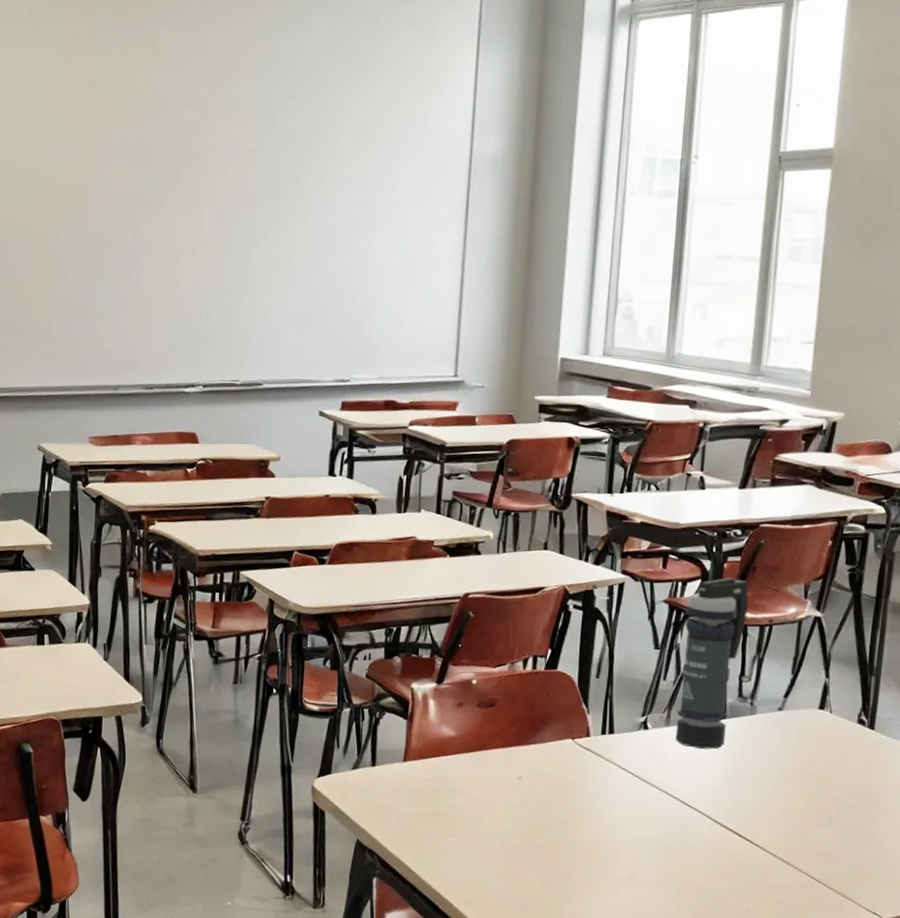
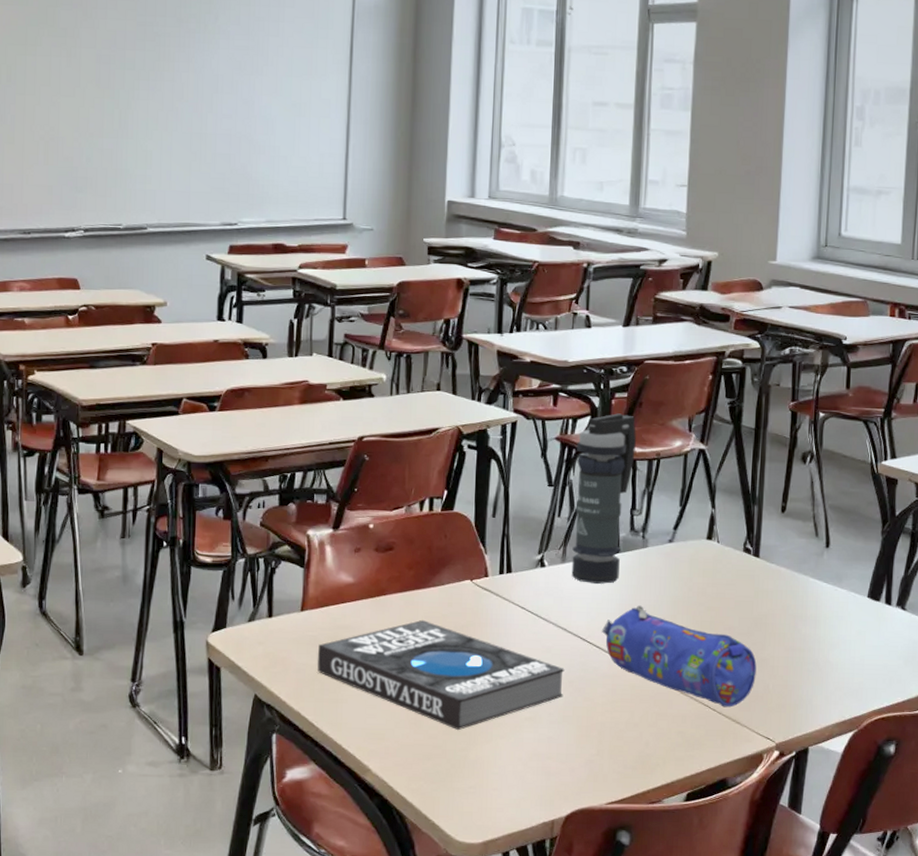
book: none [418,775,665,886] -> present [317,619,565,731]
pencil case: none [704,772,867,880] -> present [601,605,757,708]

